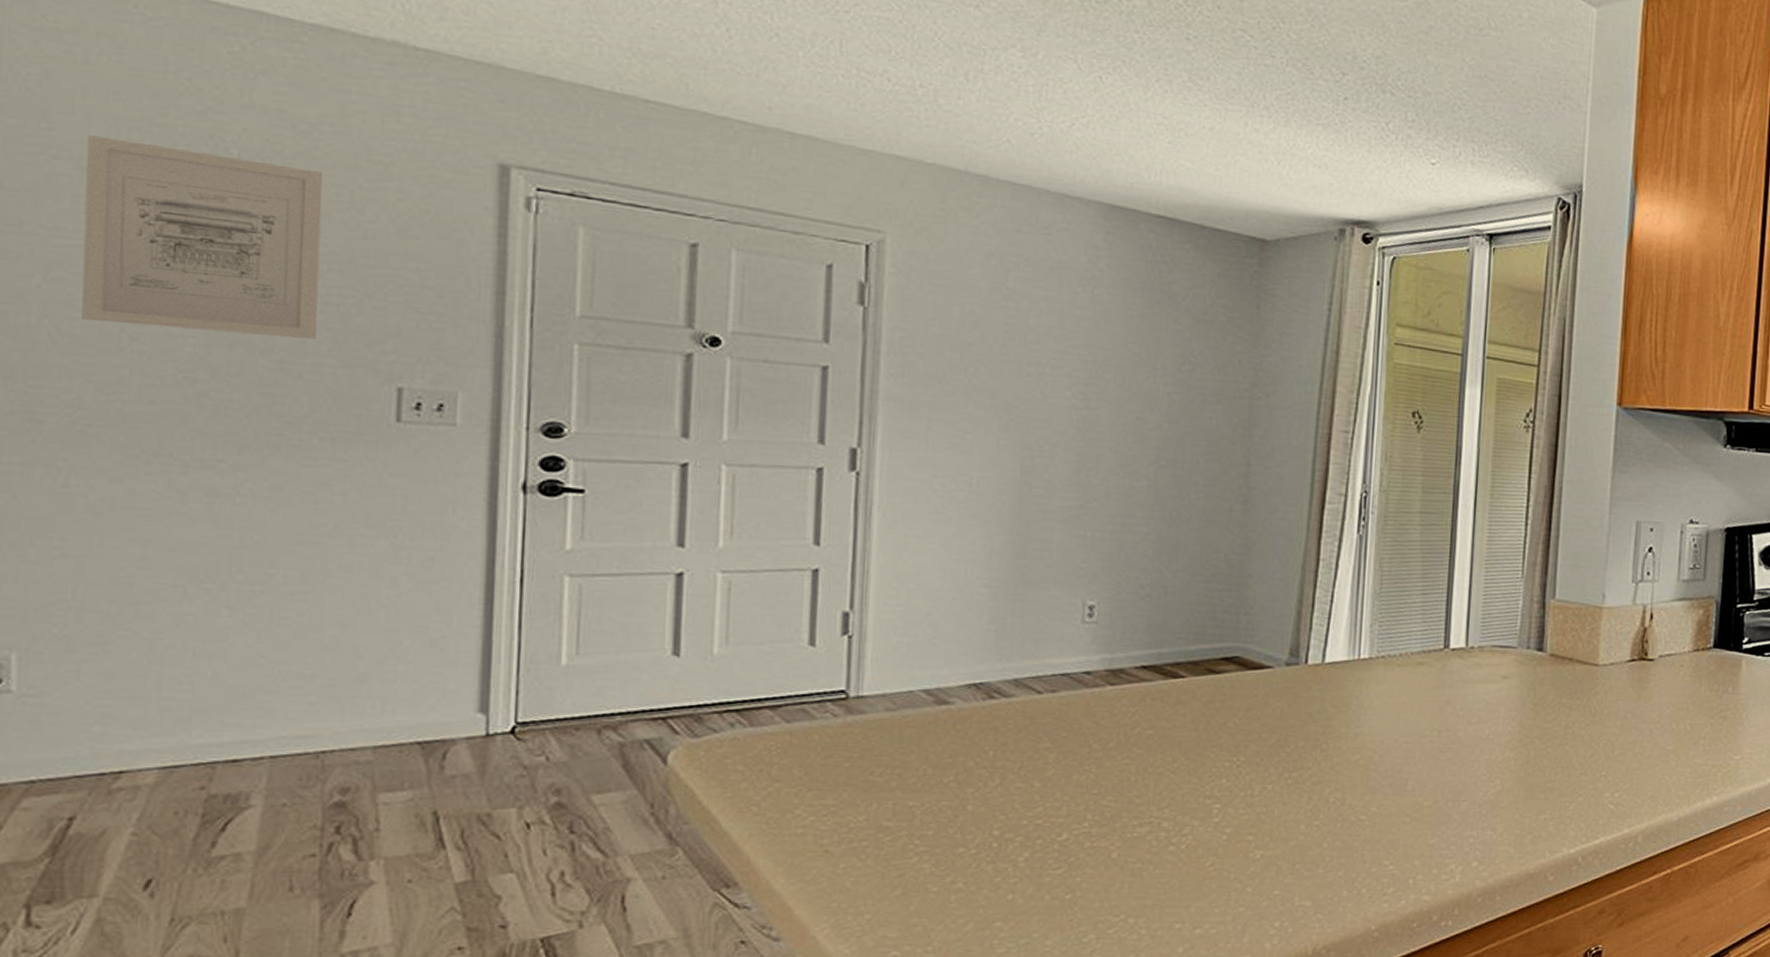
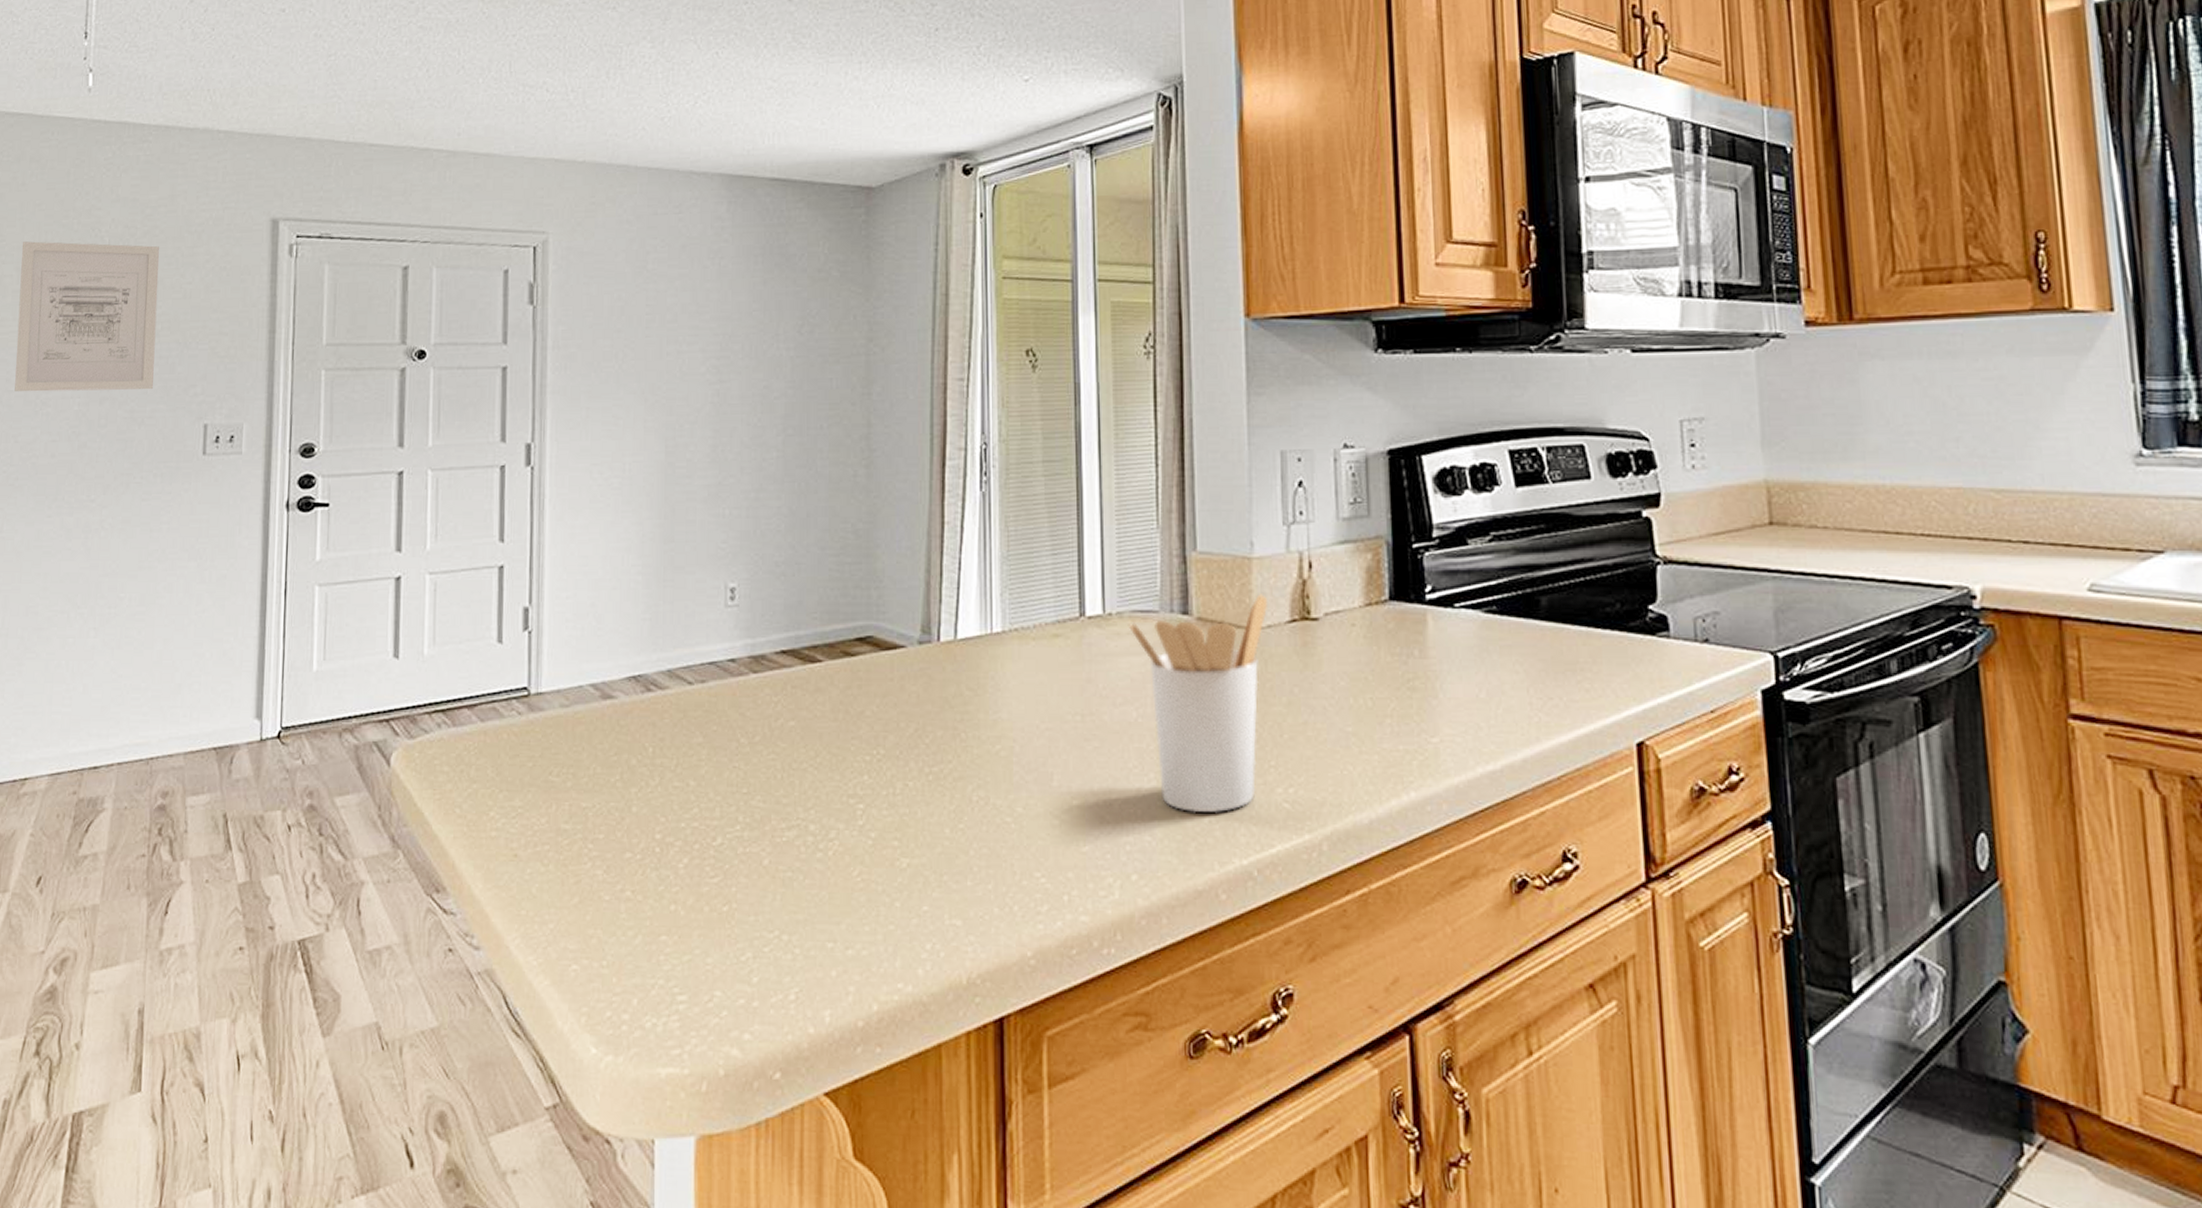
utensil holder: none [1487,637,1613,813] -> present [1128,594,1268,813]

